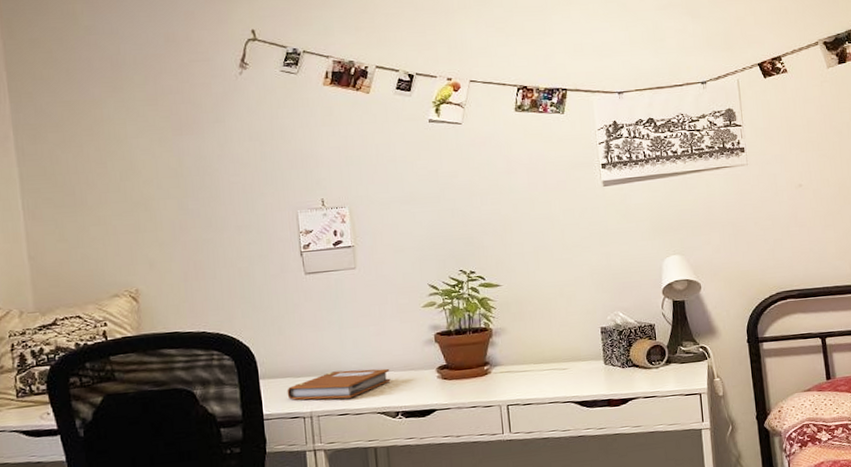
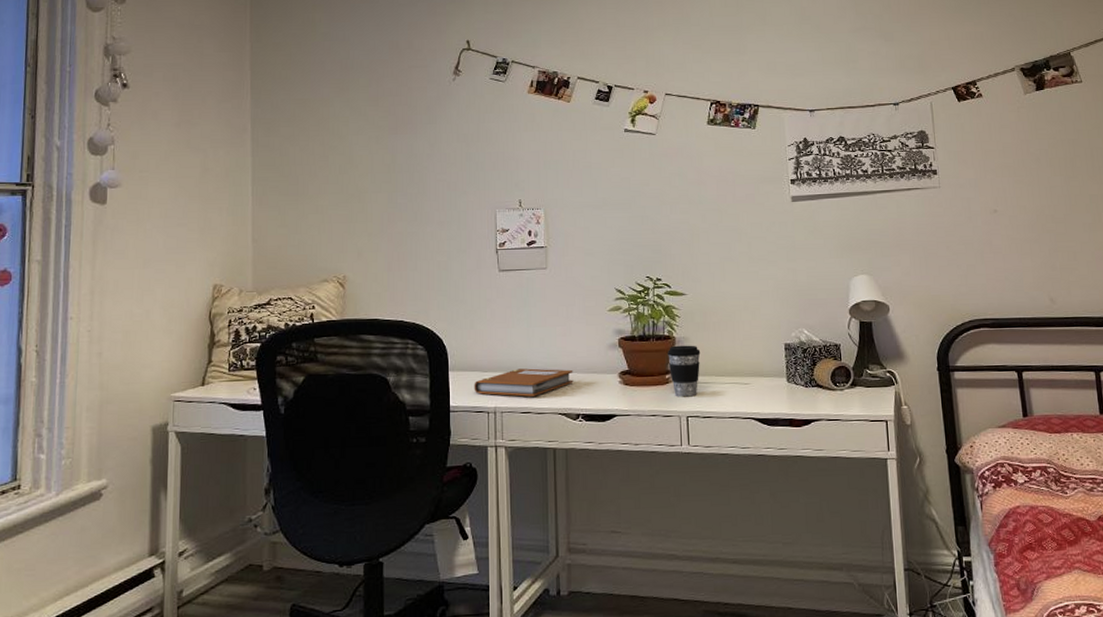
coffee cup: none [485,335,518,387] -> present [668,345,701,397]

